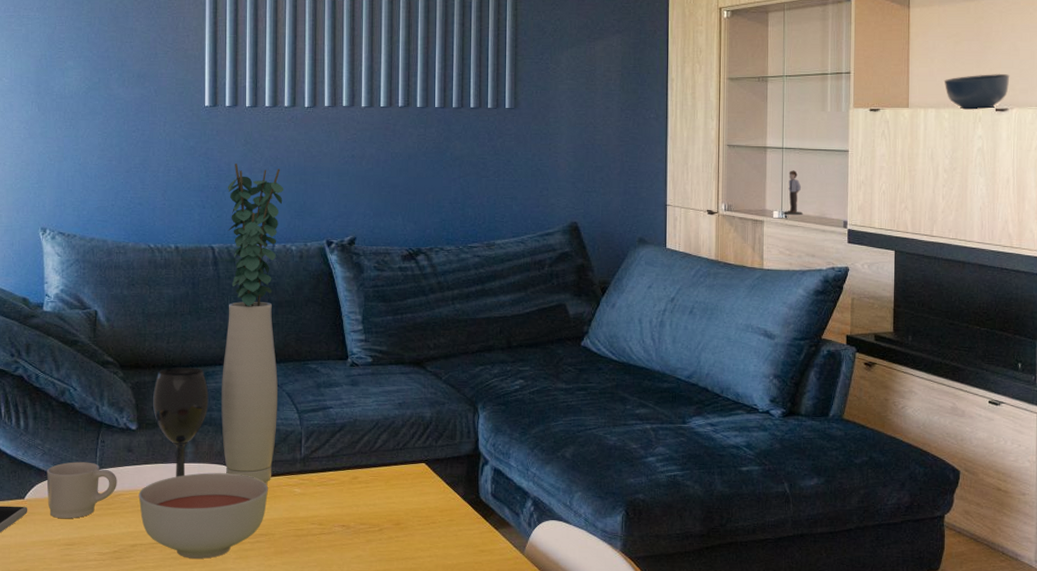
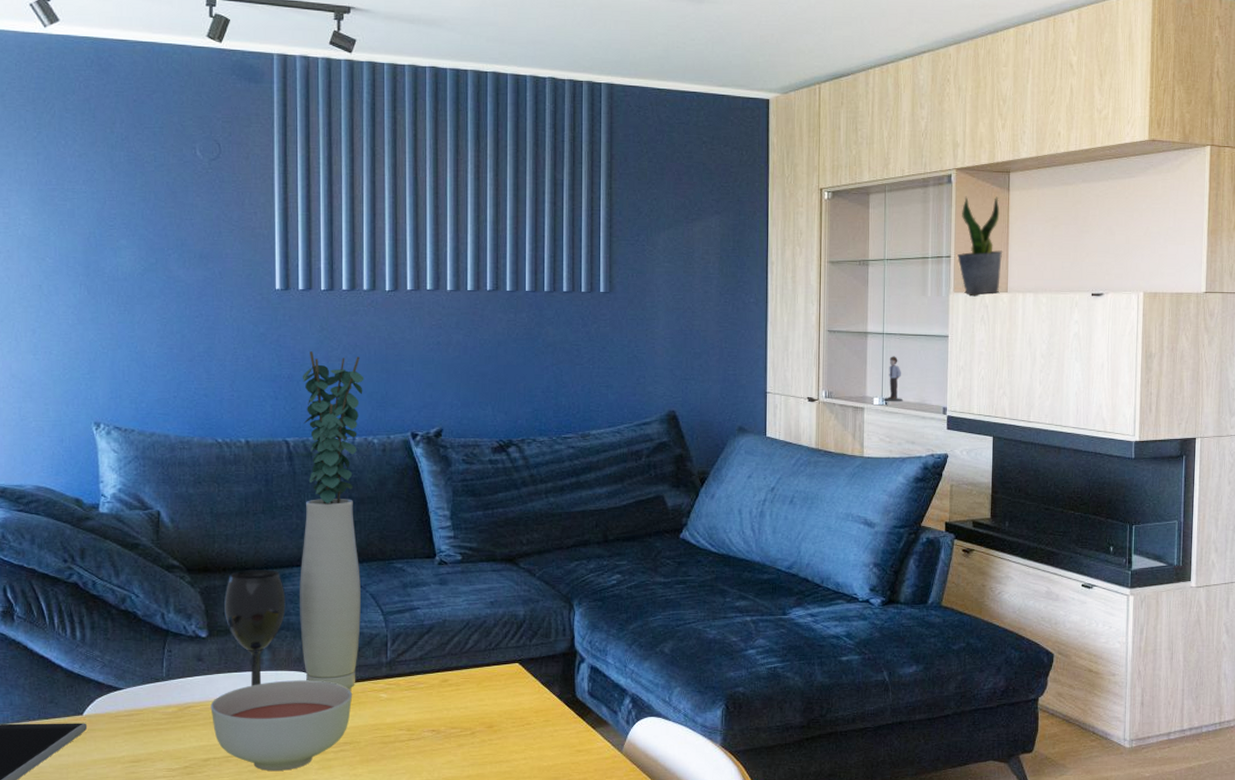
mug: present [46,462,117,519] -> none [107,673,187,735]
potted plant: none [857,13,904,111] -> present [957,196,1003,296]
bowl: present [944,74,1010,110] -> none [1042,258,1106,295]

